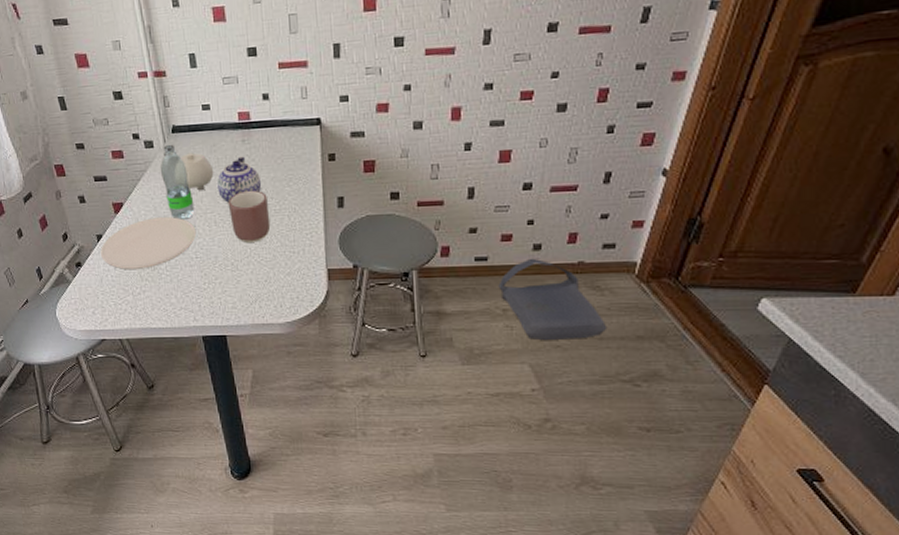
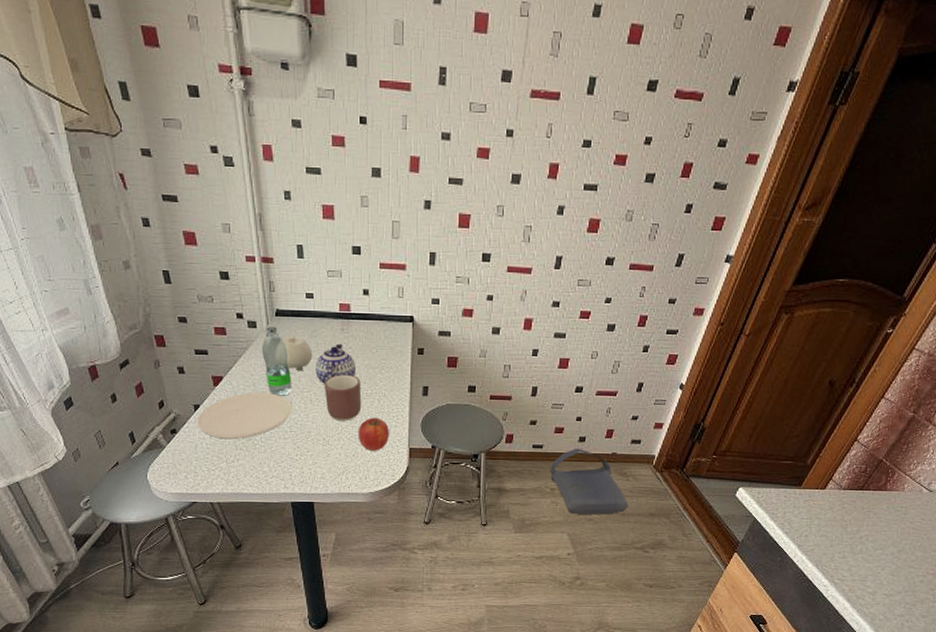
fruit: none [268,236,305,274] -> present [358,417,390,451]

